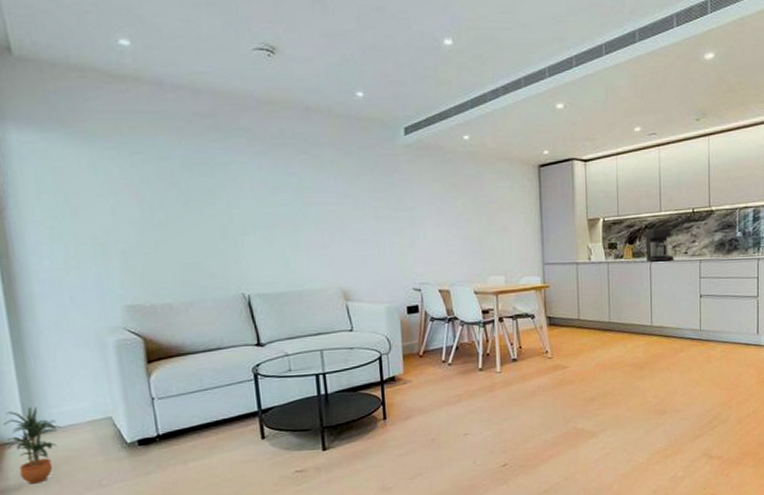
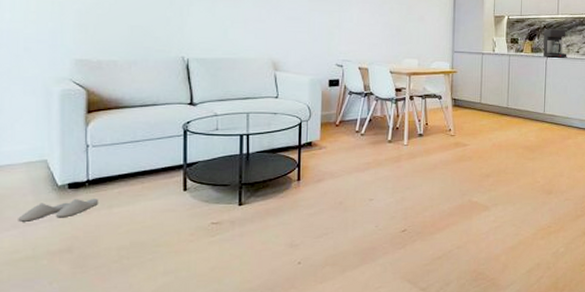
slippers: none [90,454,172,484] -> present [18,199,98,222]

